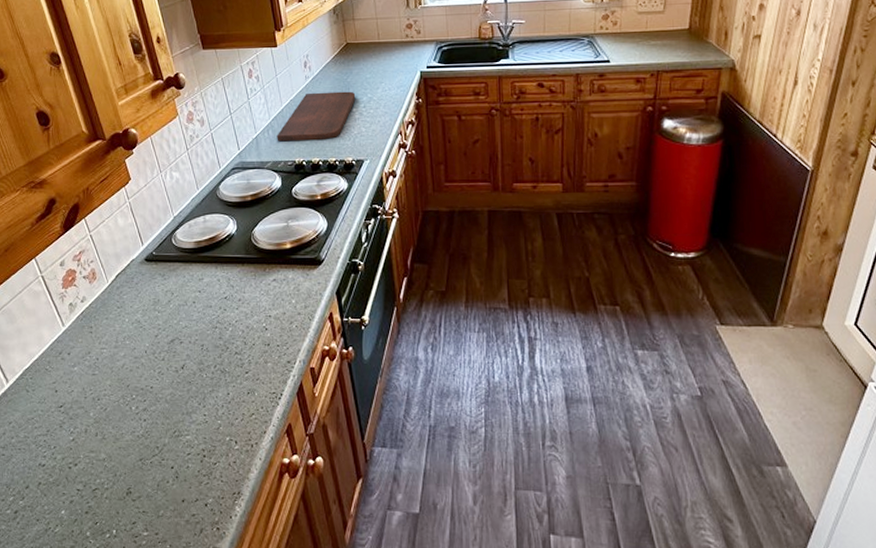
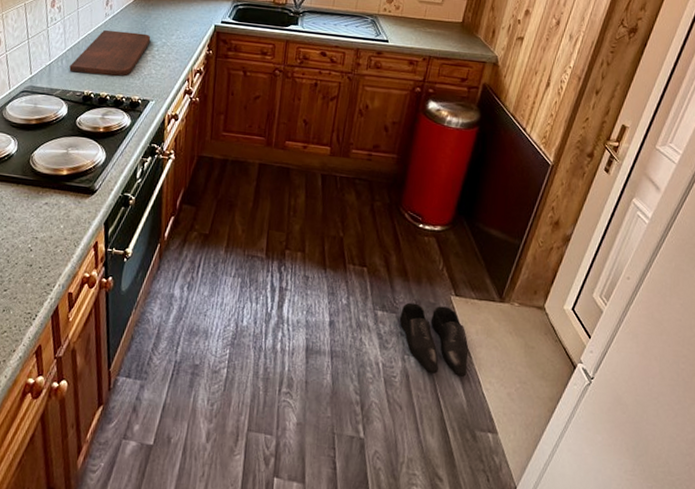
shoe: none [662,337,745,411] -> present [399,302,469,377]

